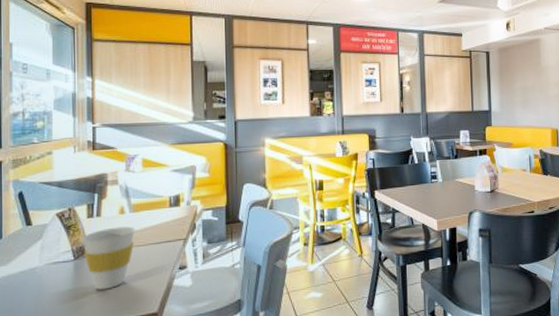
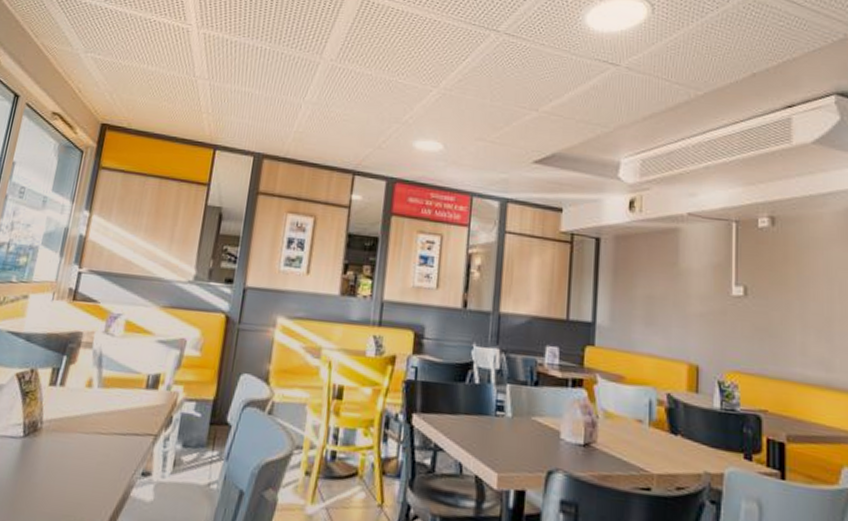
cup: present [82,226,136,290] -> none [35,403,101,485]

